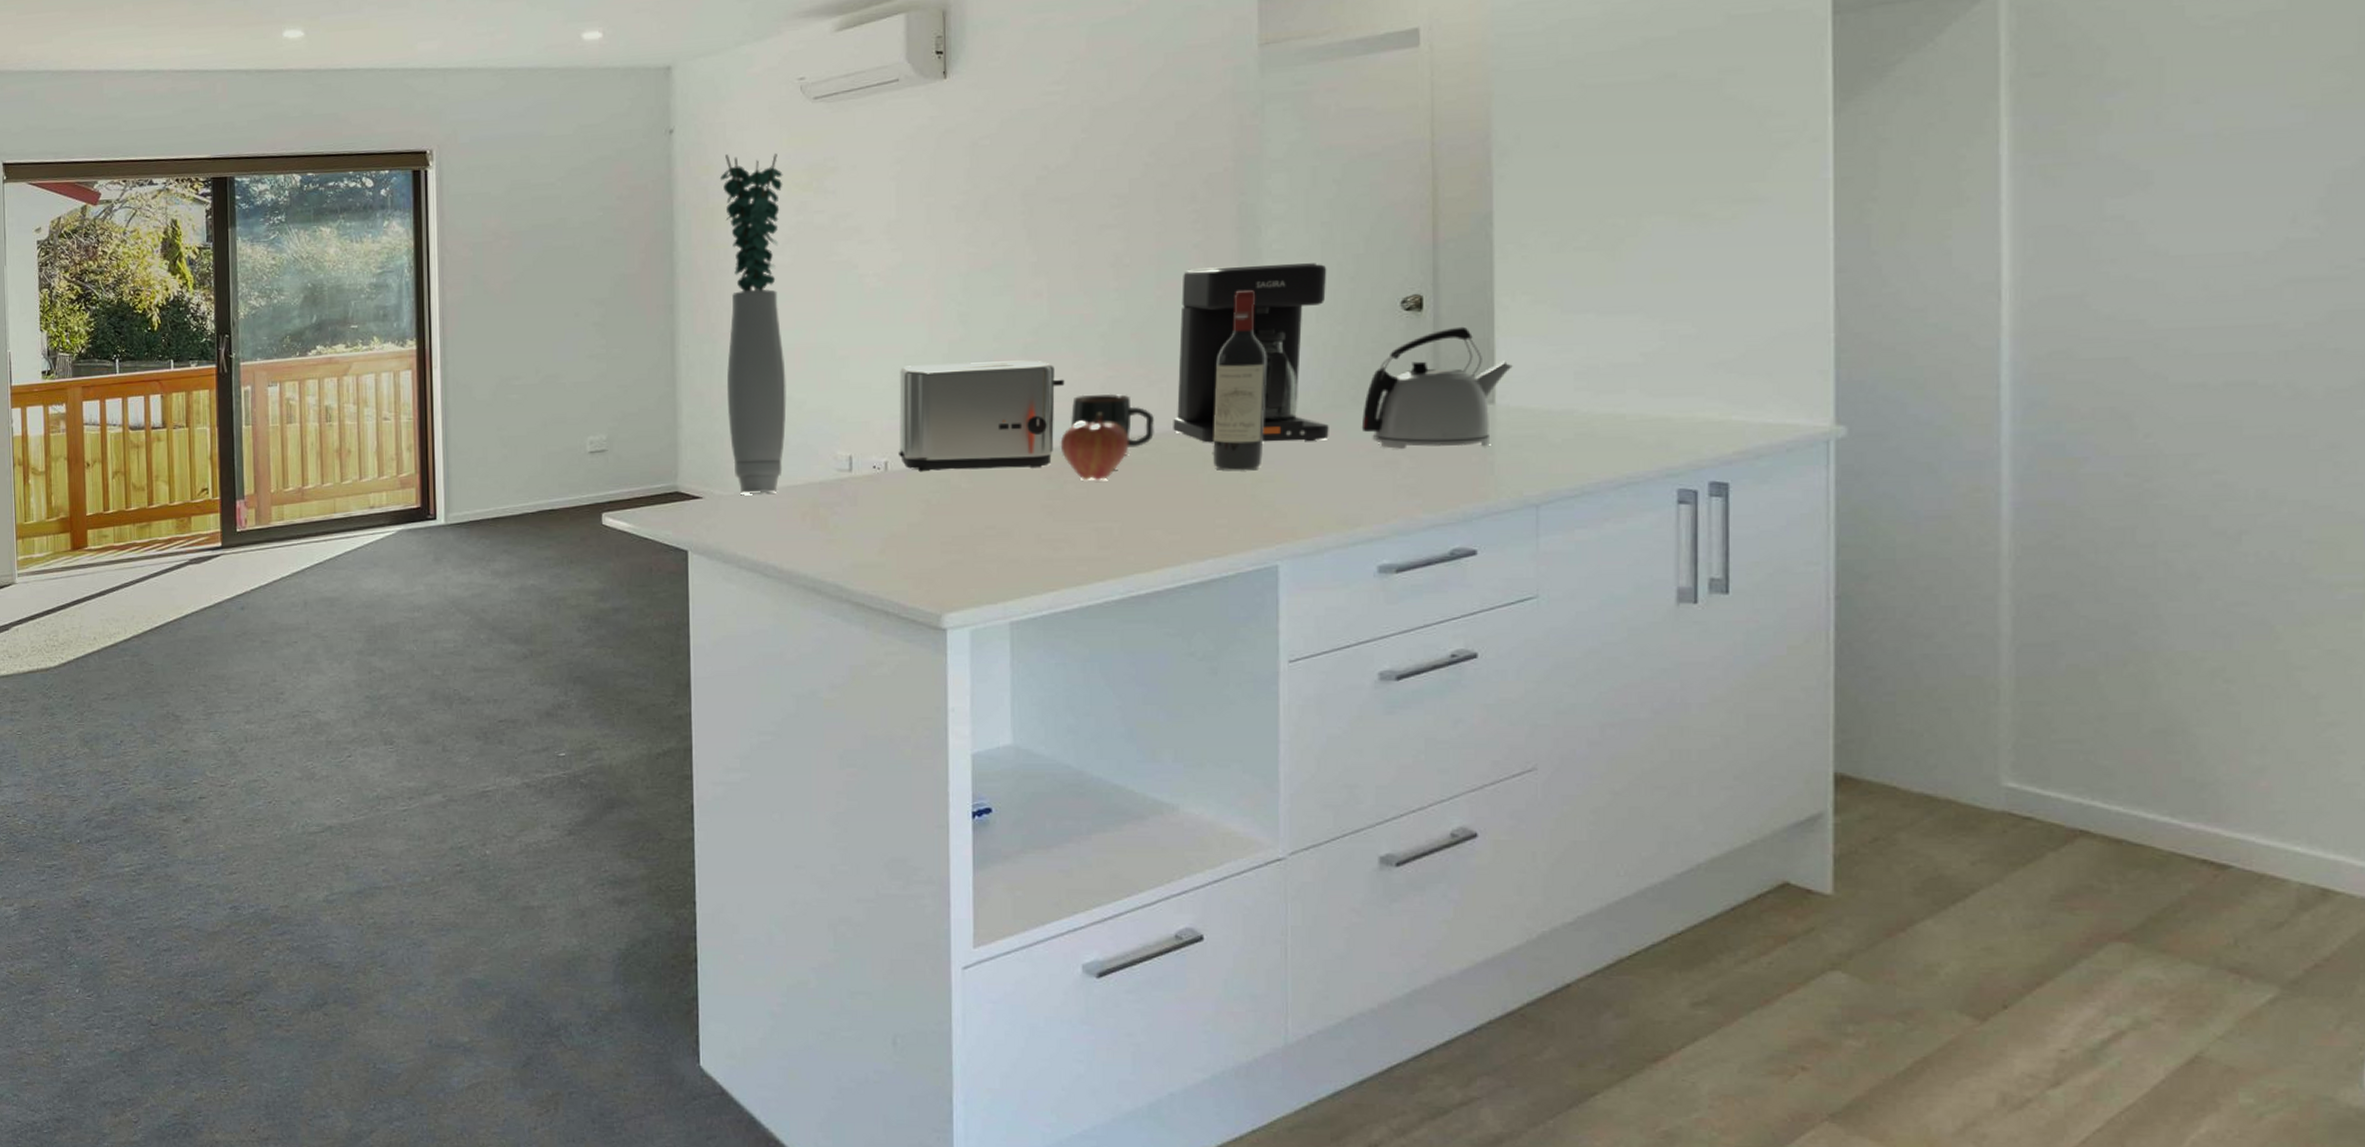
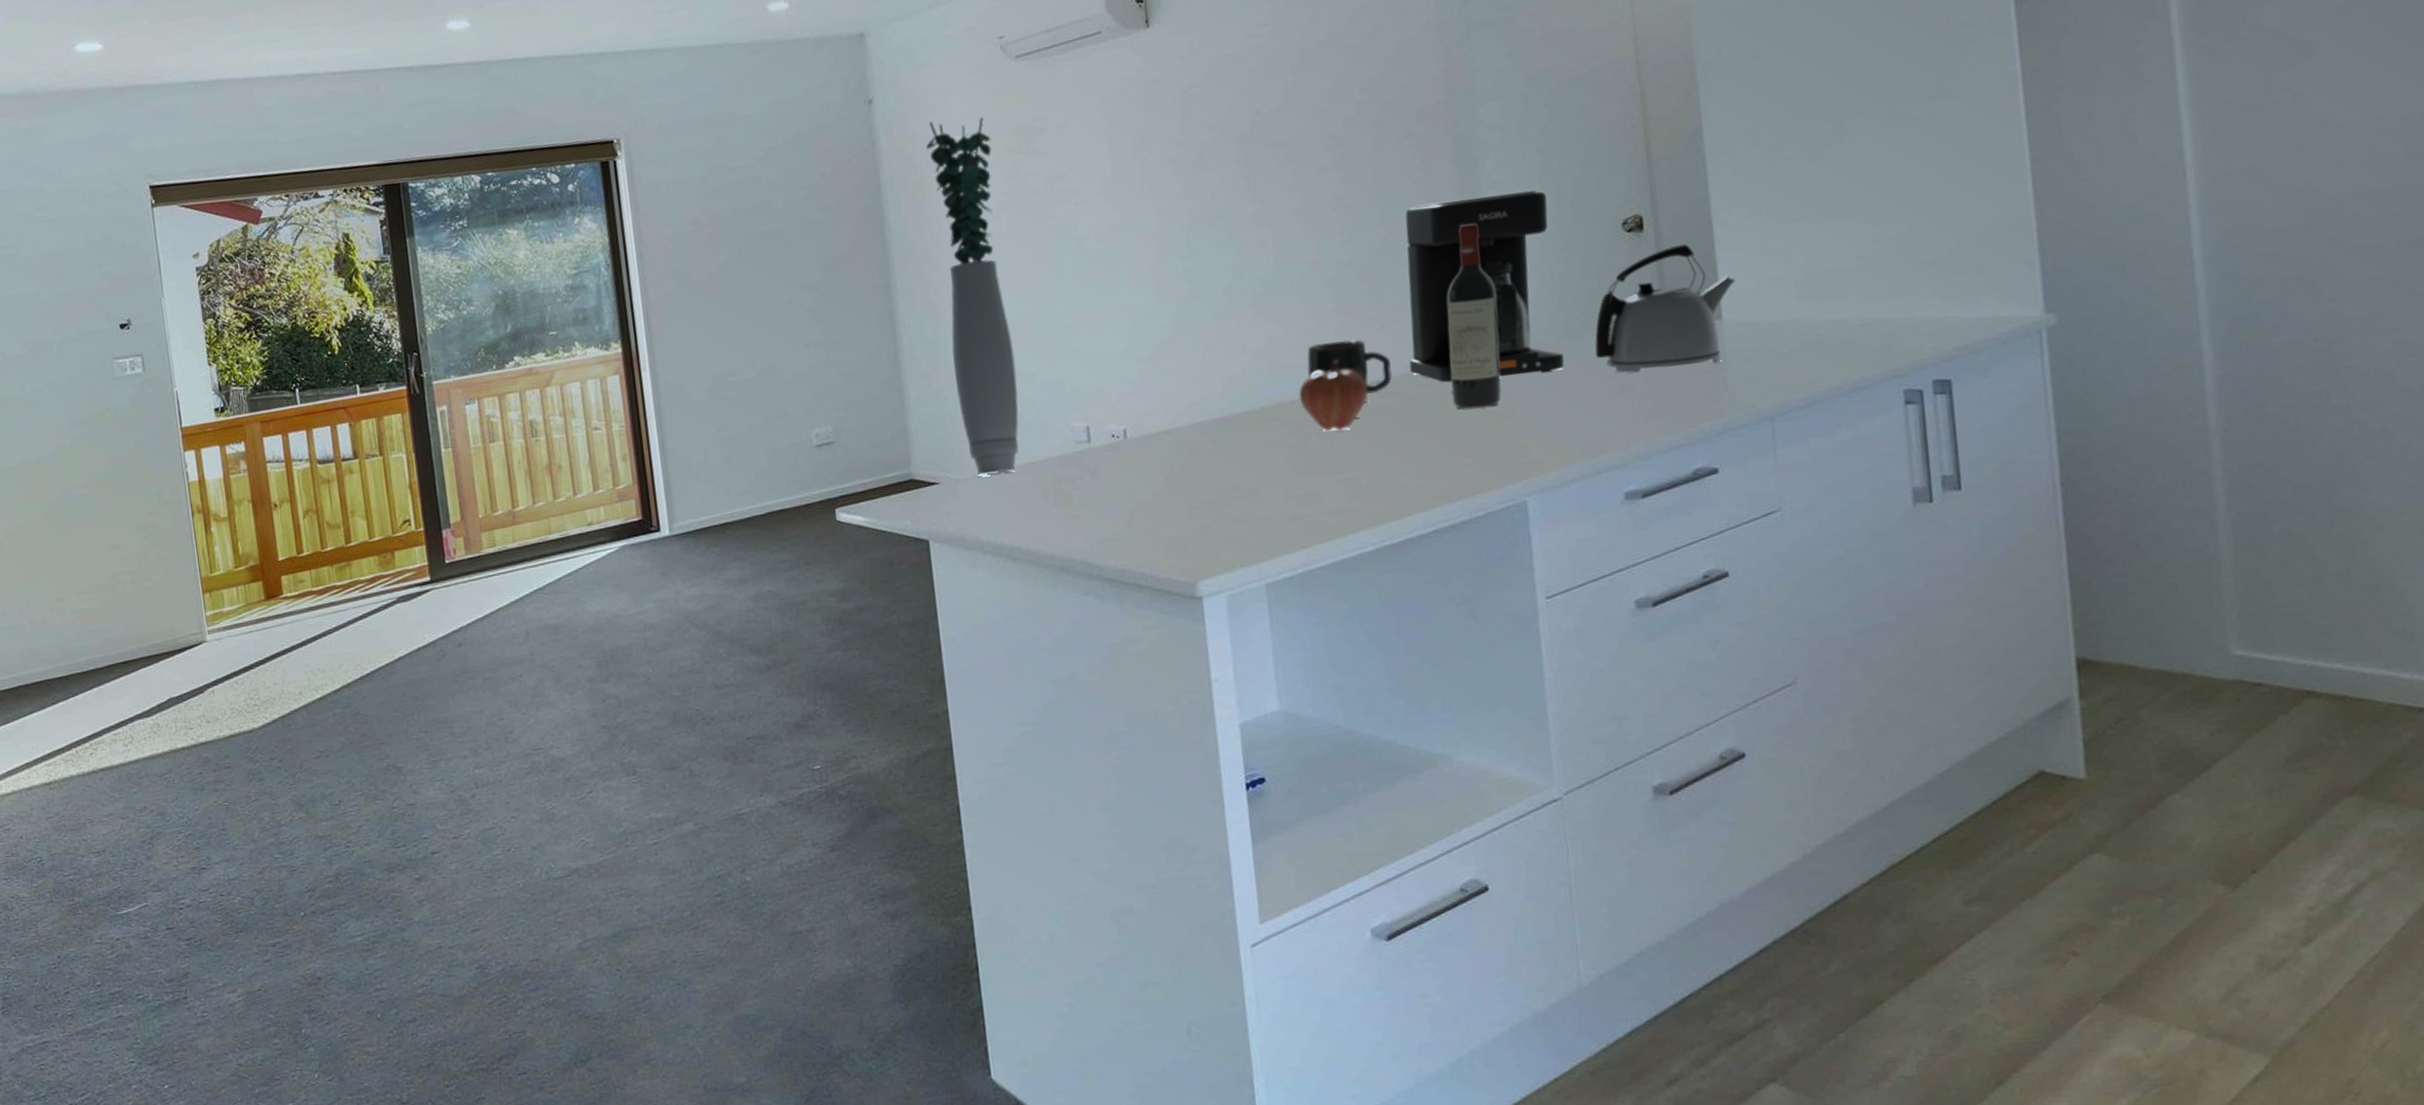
toaster: present [899,360,1065,471] -> none [1130,312,1298,436]

